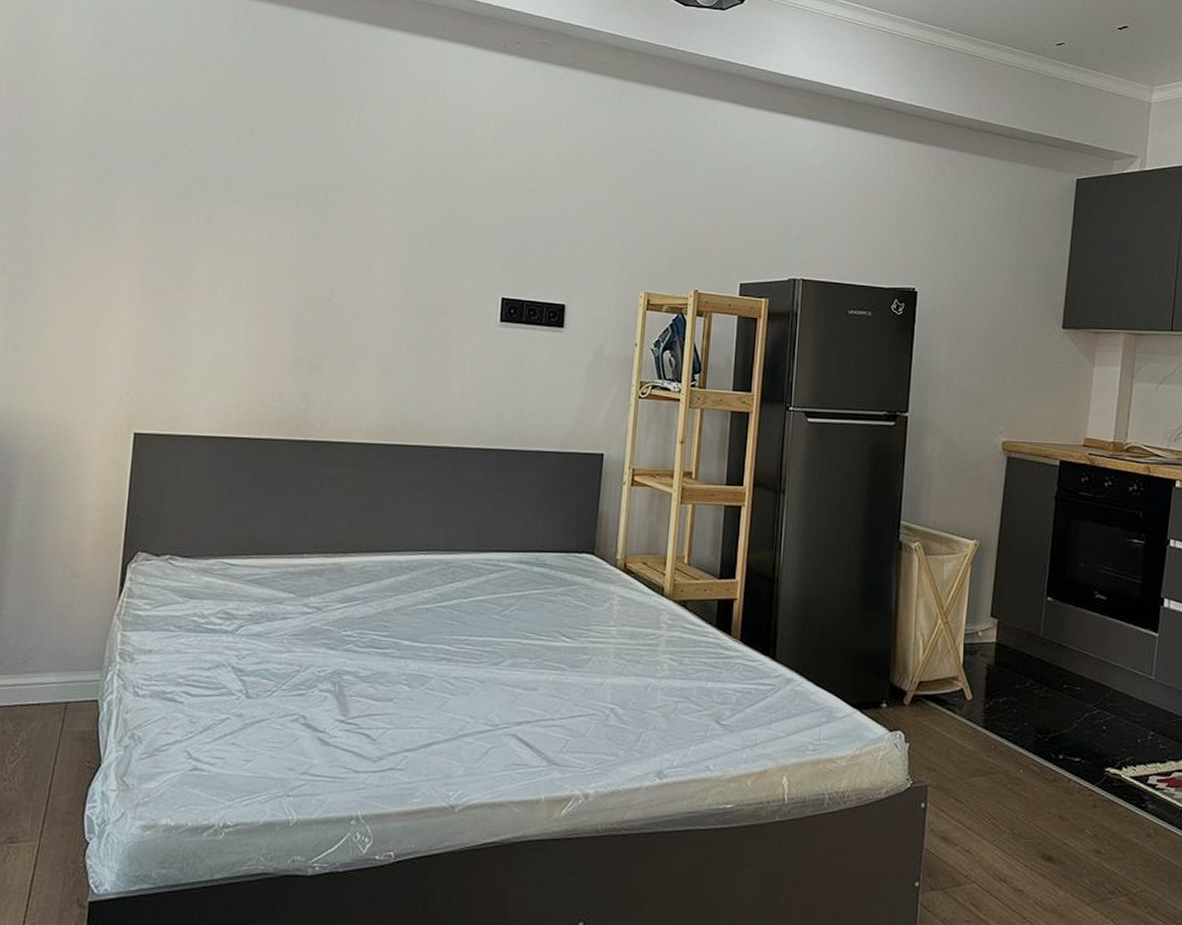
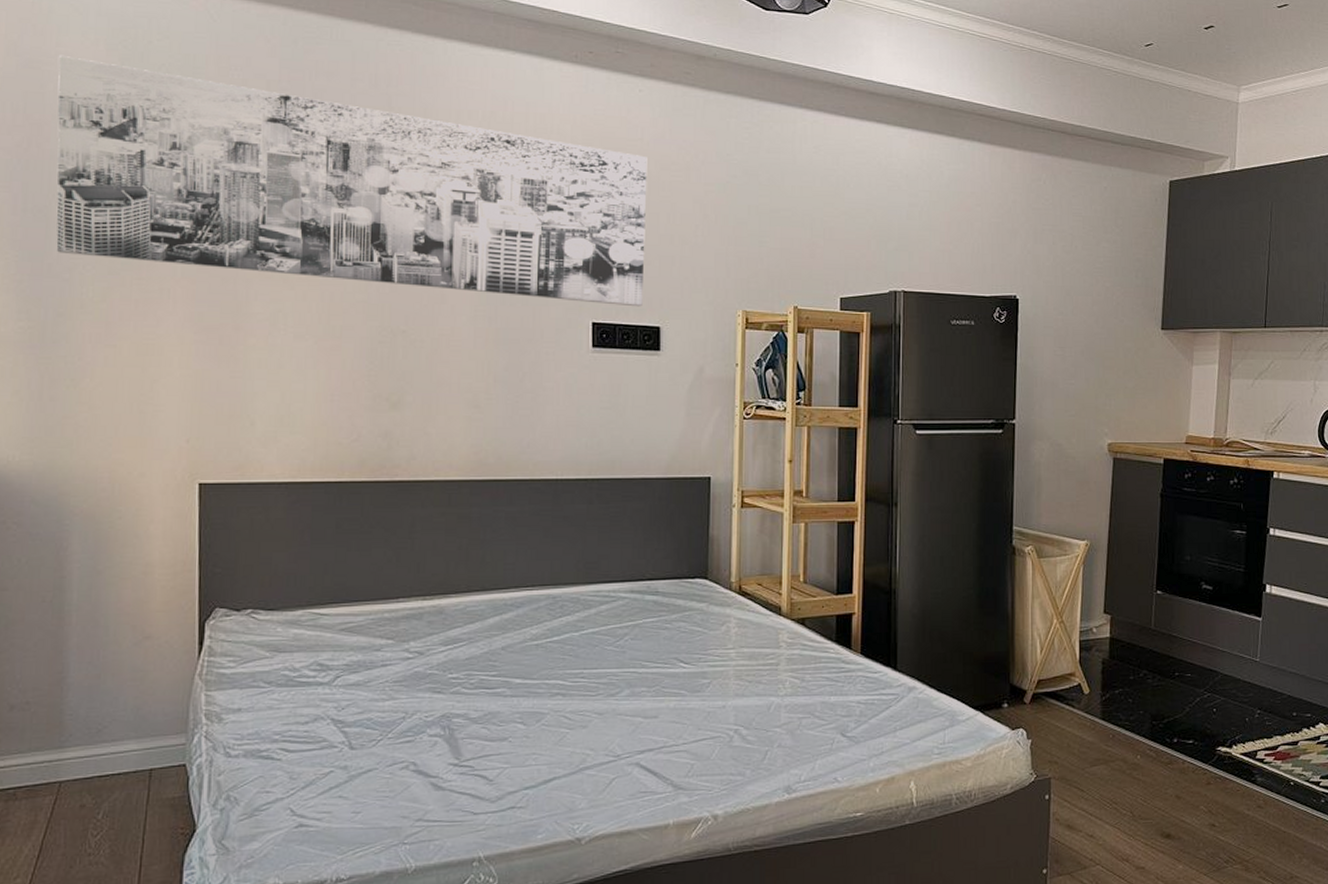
wall art: none [32,37,564,285] -> present [56,55,648,307]

